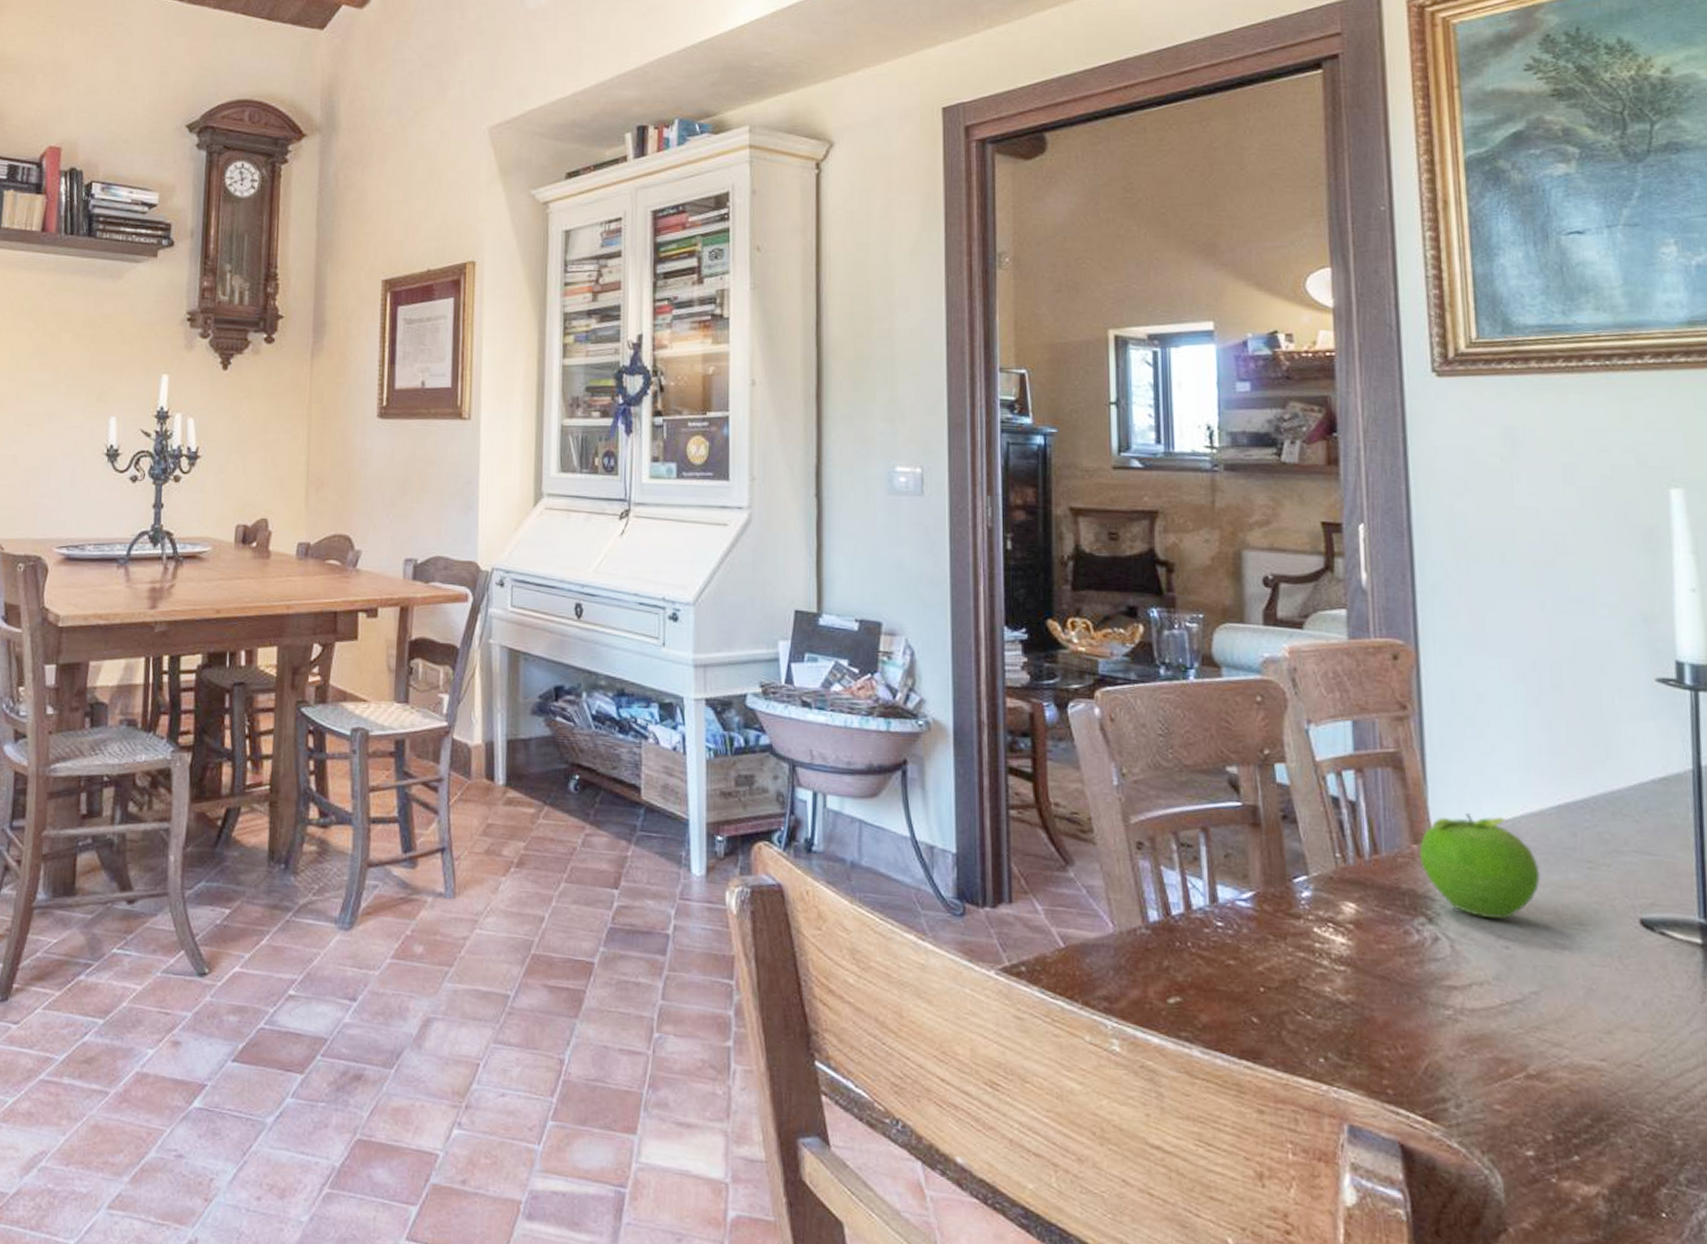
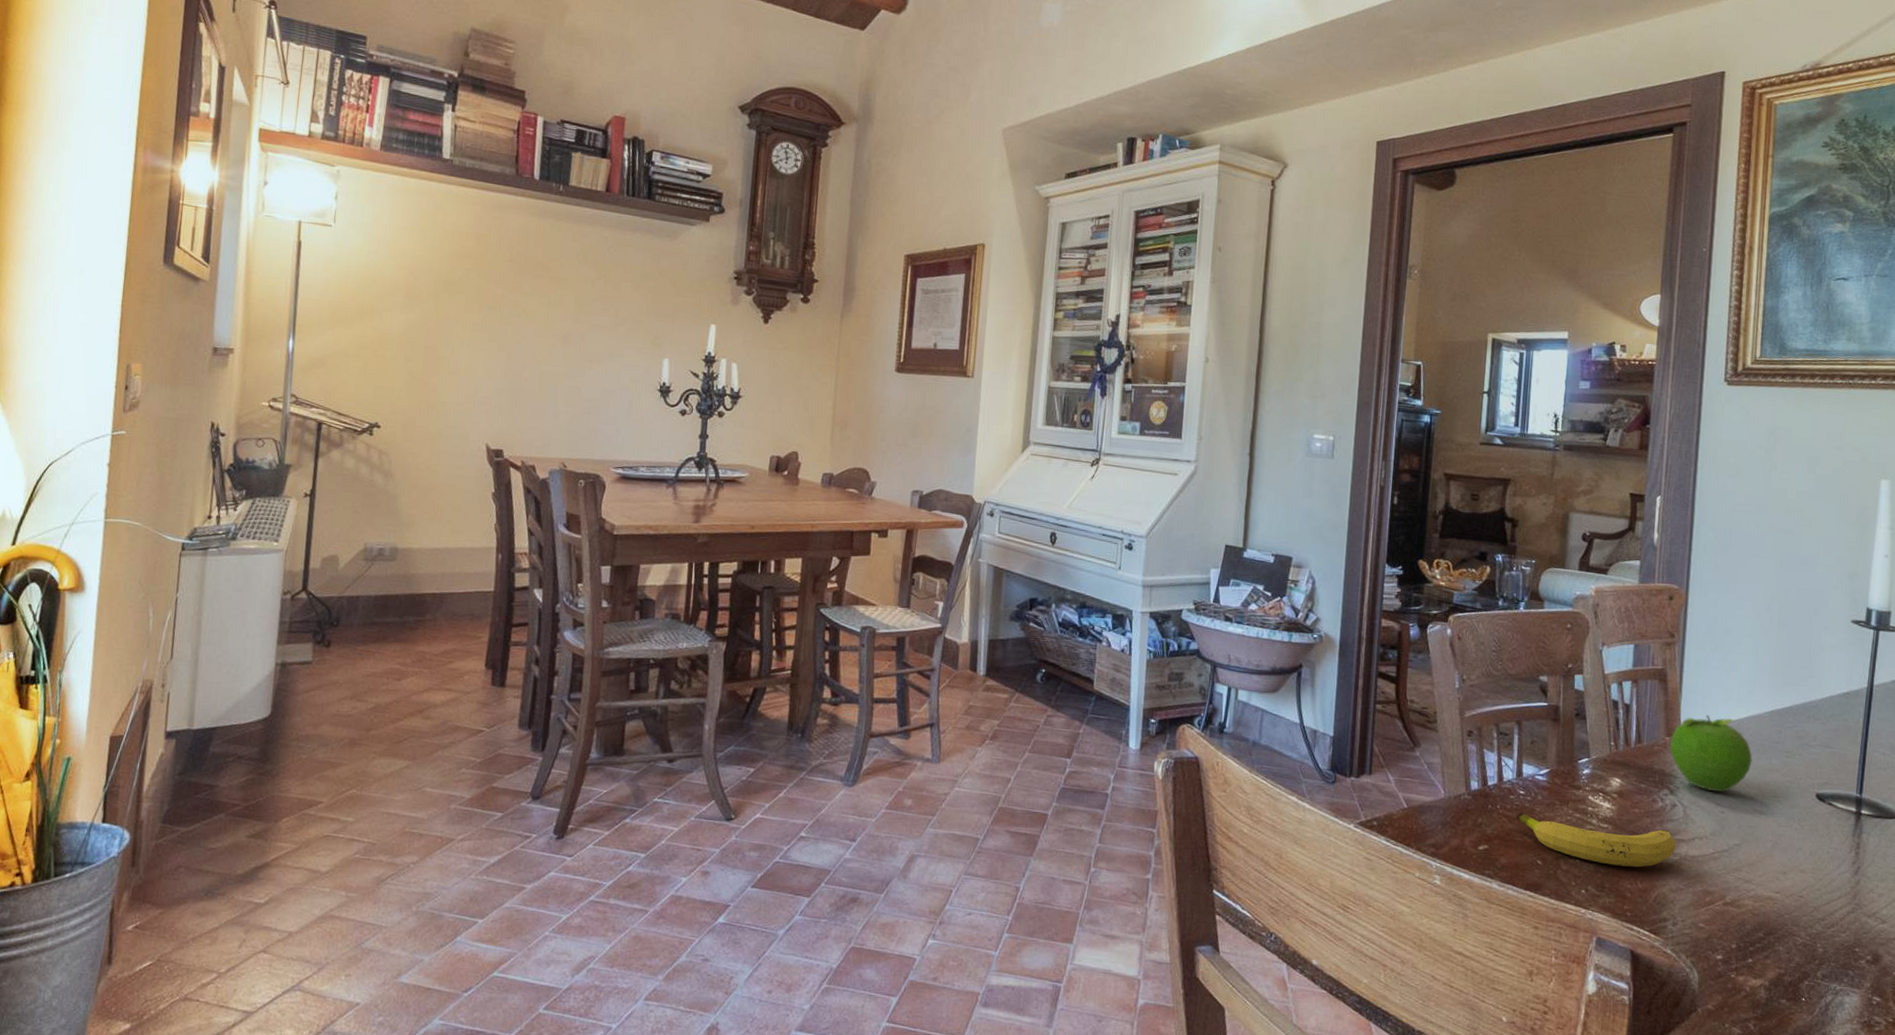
fruit: none [1215,951,1446,1026] -> present [1516,812,1677,868]

